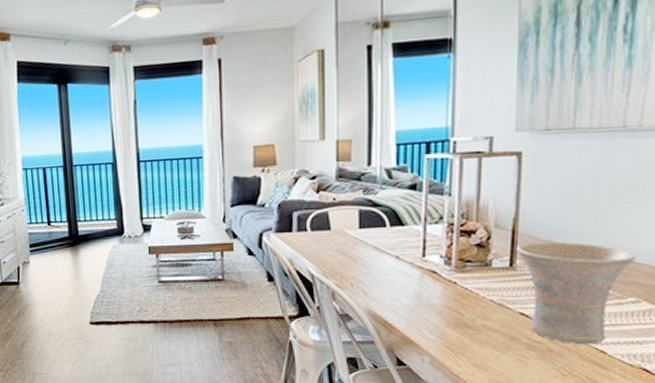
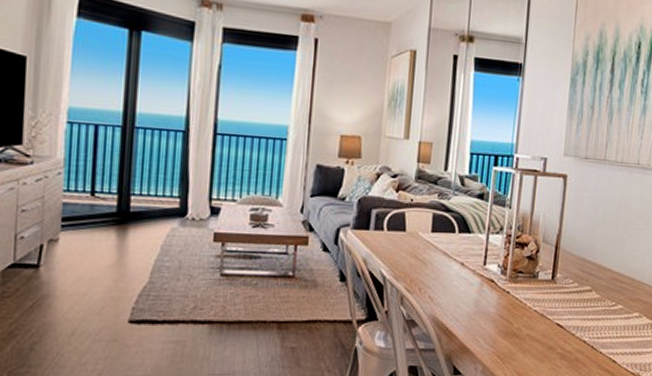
vase: present [515,241,637,345] -> none [557,258,641,355]

